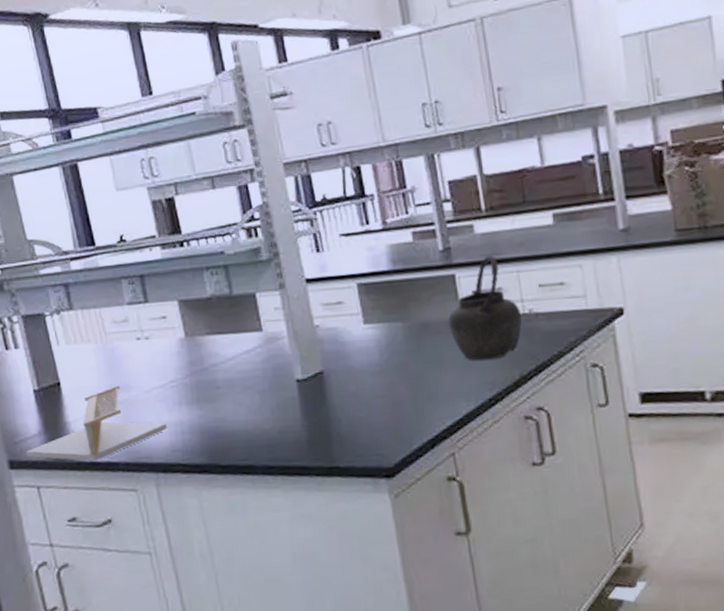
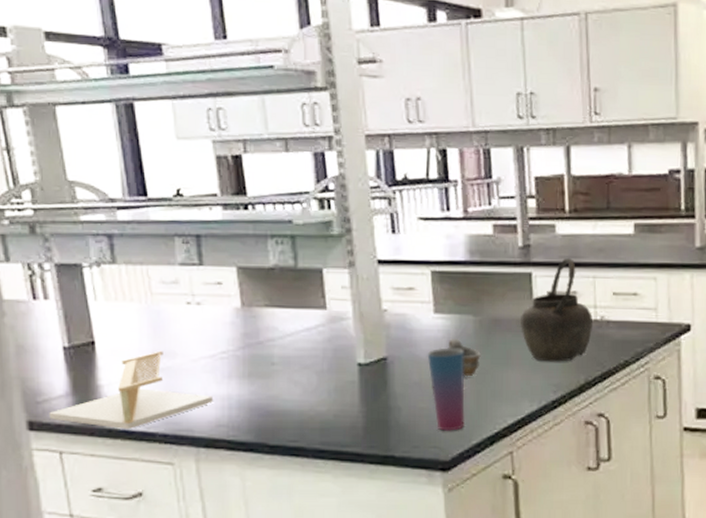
cup: none [361,355,404,438] -> present [427,347,465,431]
cup: none [380,346,413,382] -> present [448,339,481,376]

